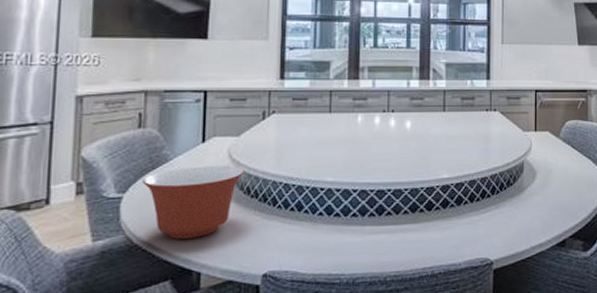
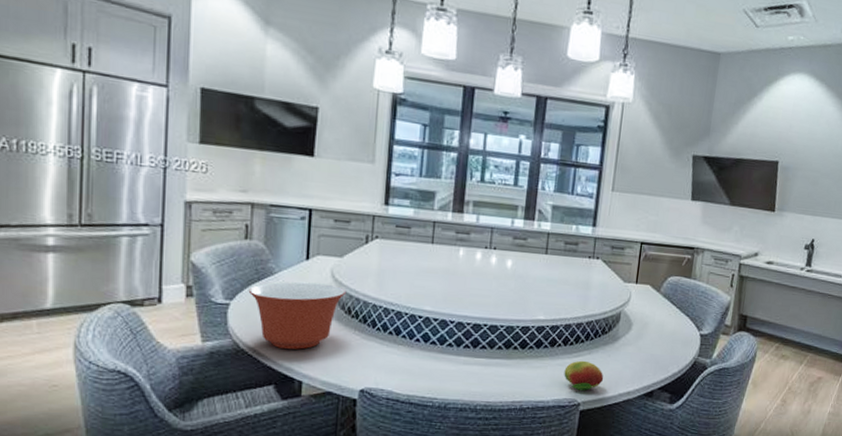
fruit: none [473,216,514,248] -> present [564,360,604,391]

